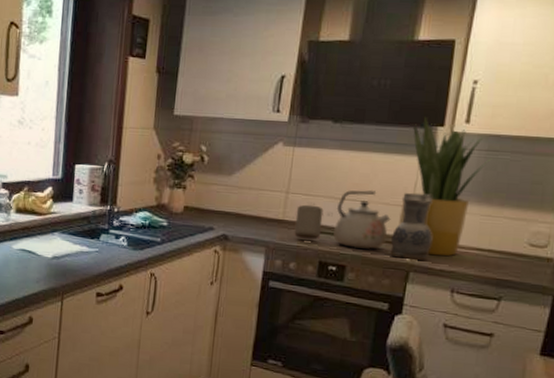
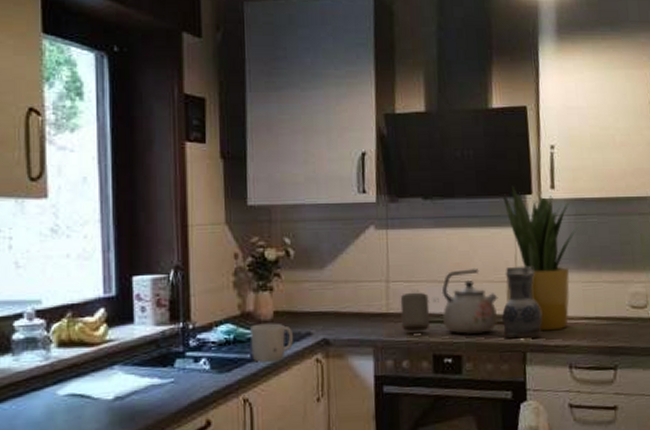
mug: none [161,214,199,248] -> present [250,323,294,363]

